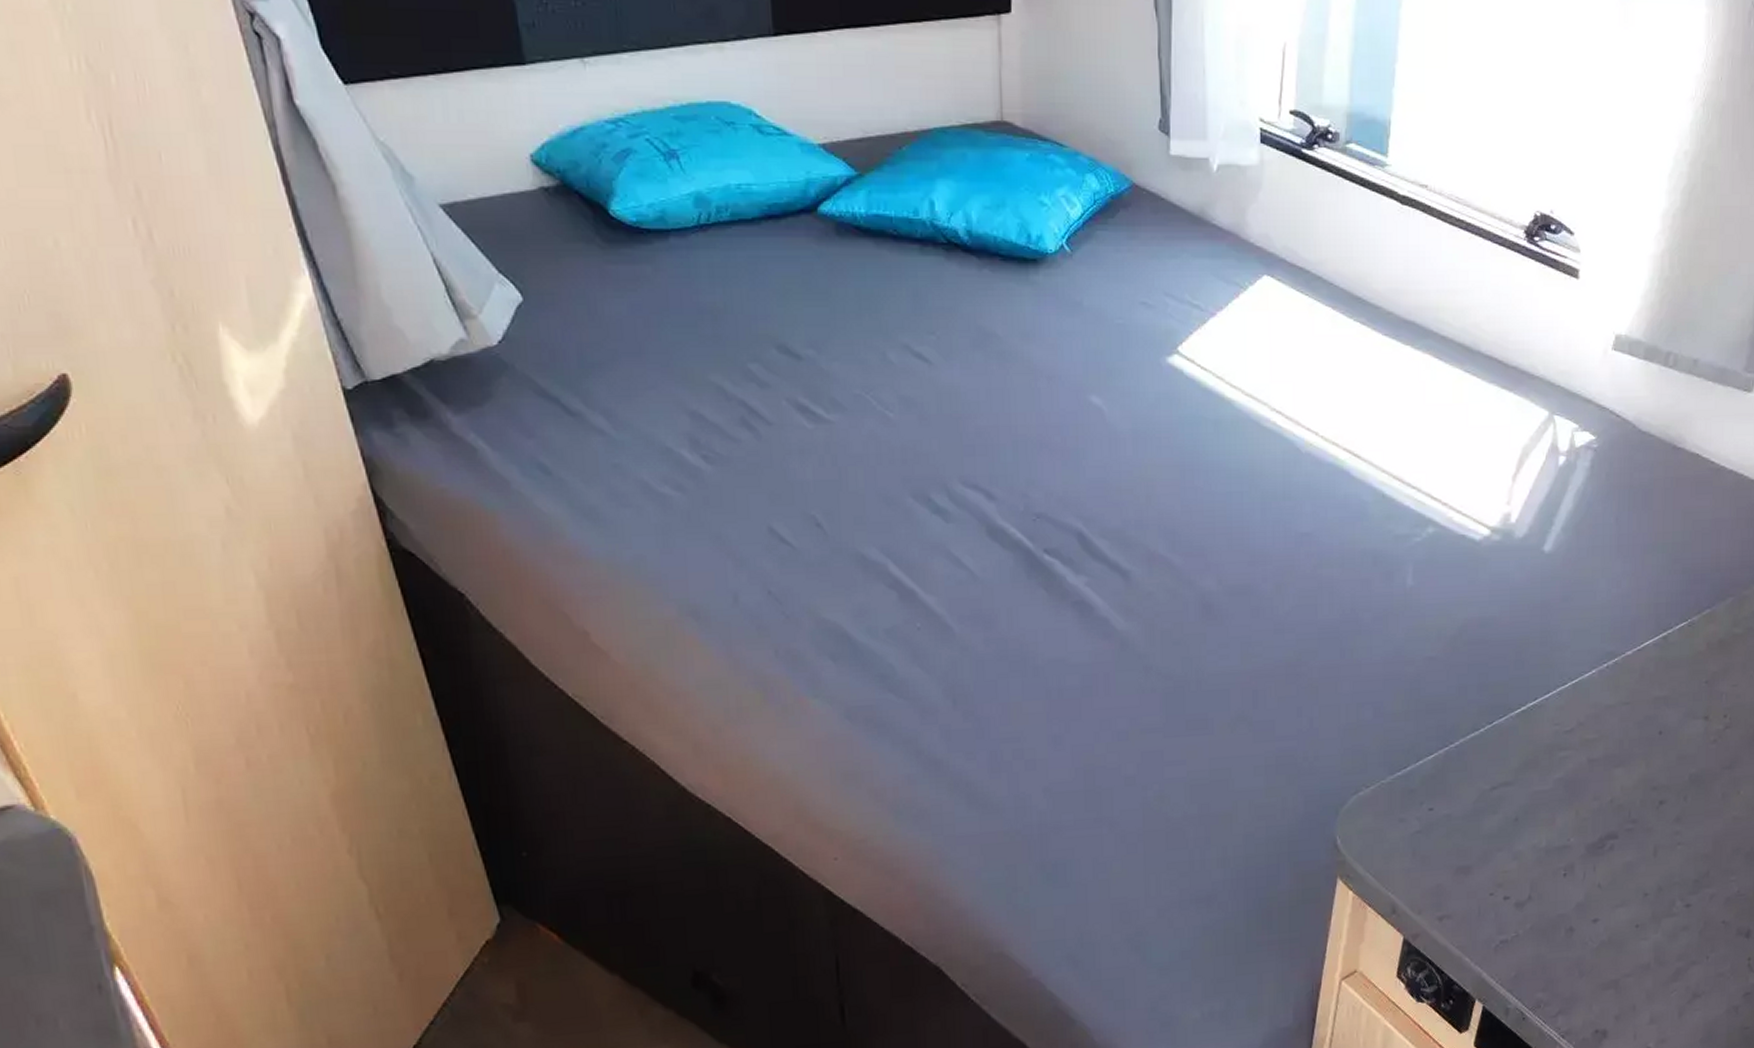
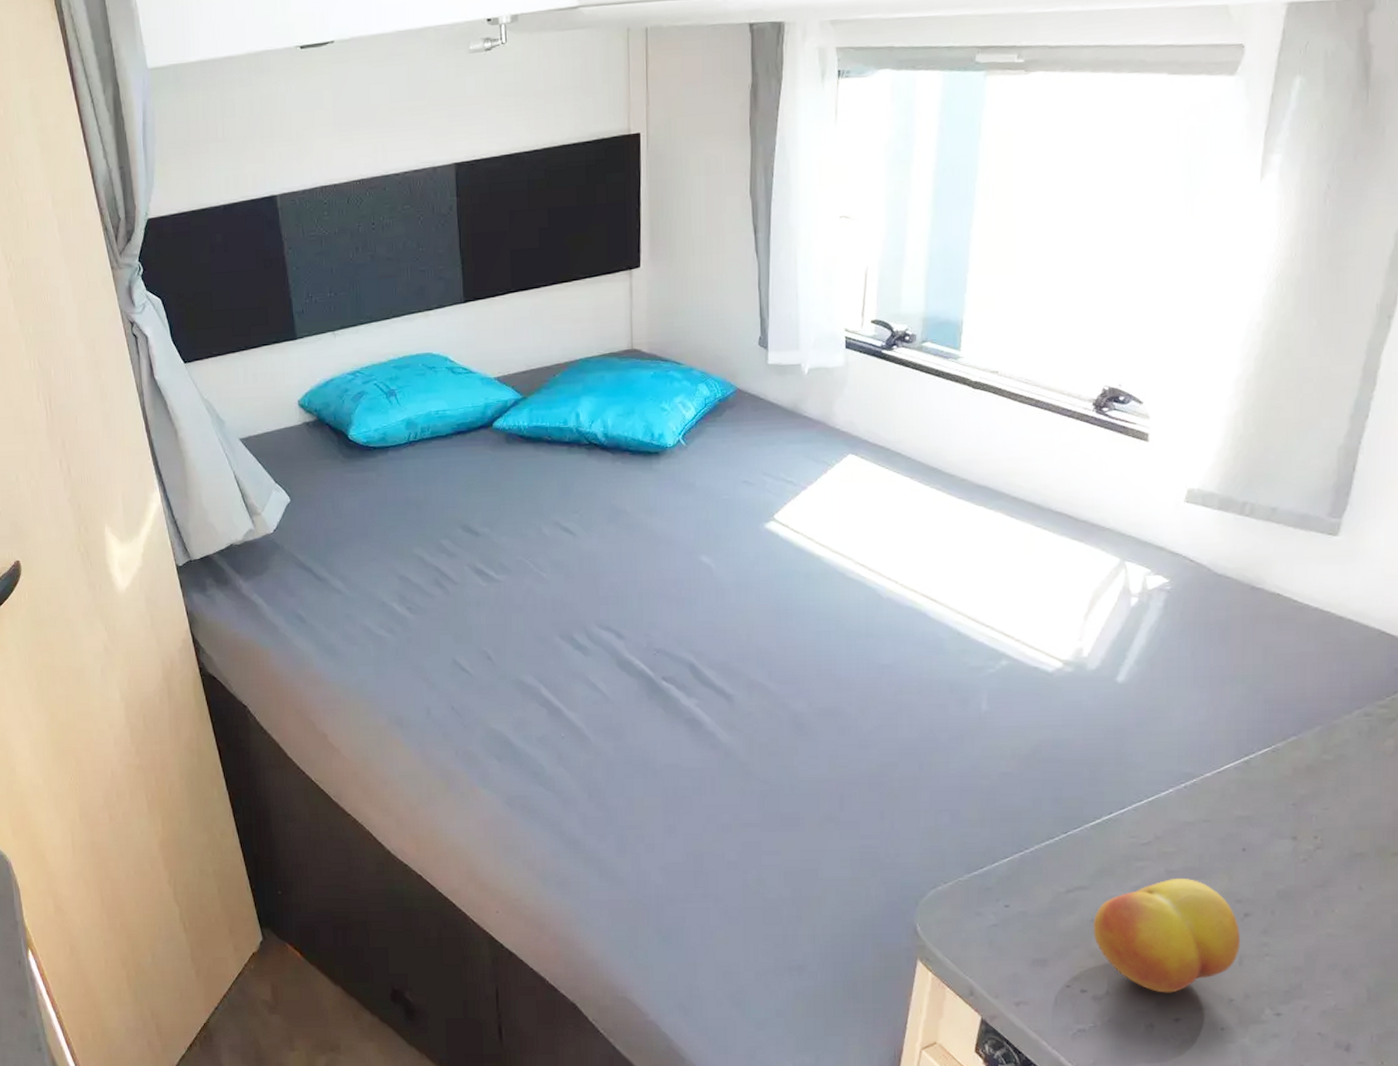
fruit: none [1517,767,1655,893] -> present [1093,879,1240,993]

